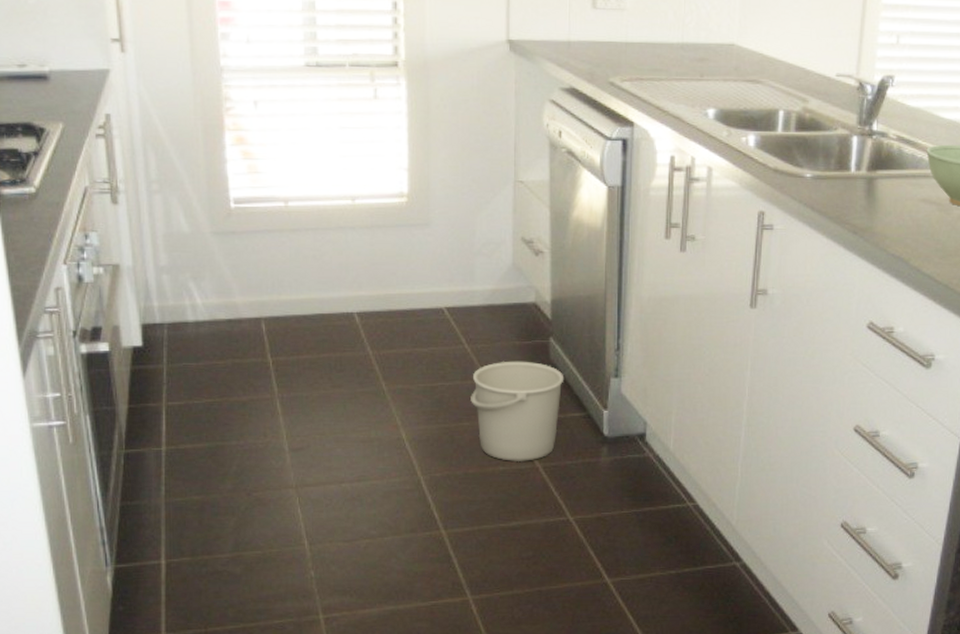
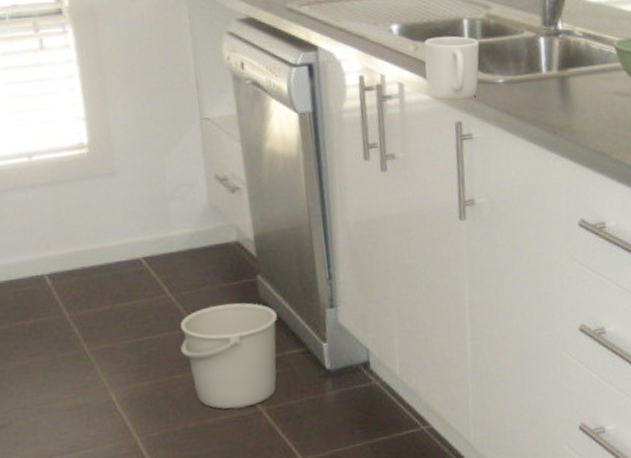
mug: none [734,125,792,190] -> present [424,35,480,101]

